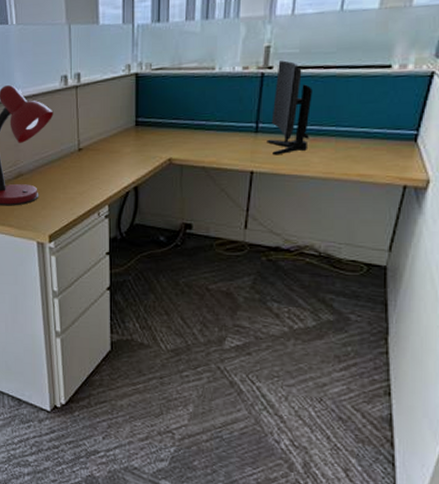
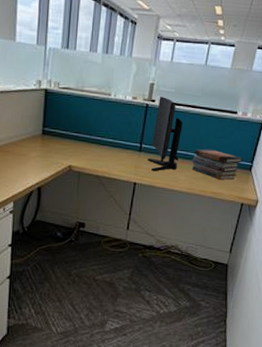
book stack: none [327,119,404,157] -> present [191,149,243,180]

